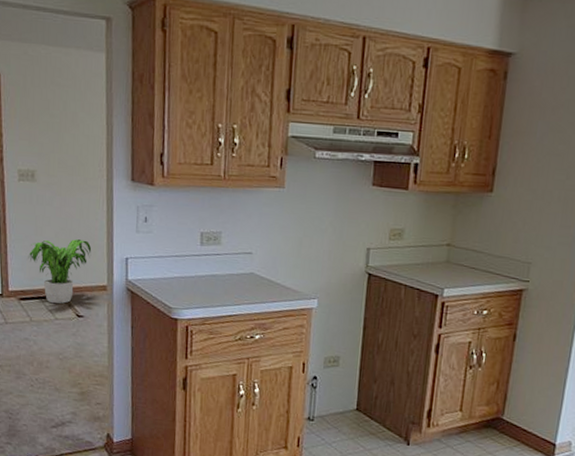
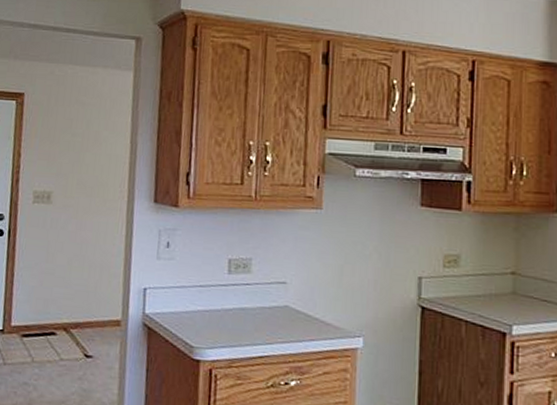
potted plant: present [28,239,92,304] -> none [36,267,107,341]

